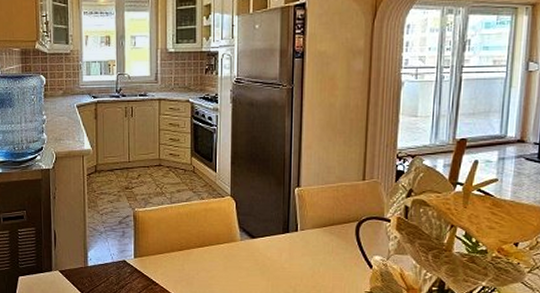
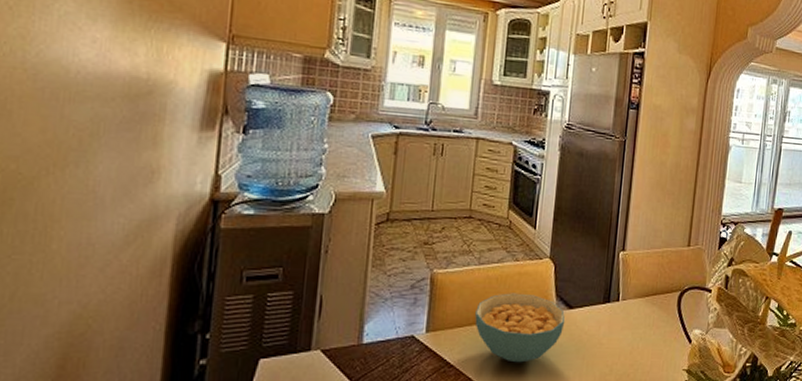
cereal bowl: none [172,226,249,283] -> present [475,293,565,363]

